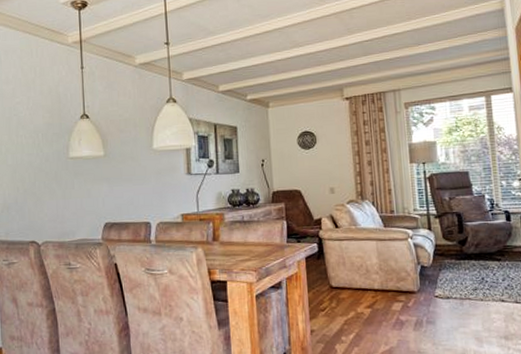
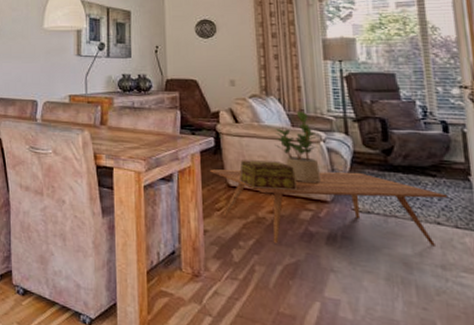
coffee table: none [314,263,510,335] -> present [209,169,448,247]
decorative box: none [340,260,390,286] -> present [239,160,298,190]
potted plant: none [369,212,409,277] -> present [274,111,321,183]

